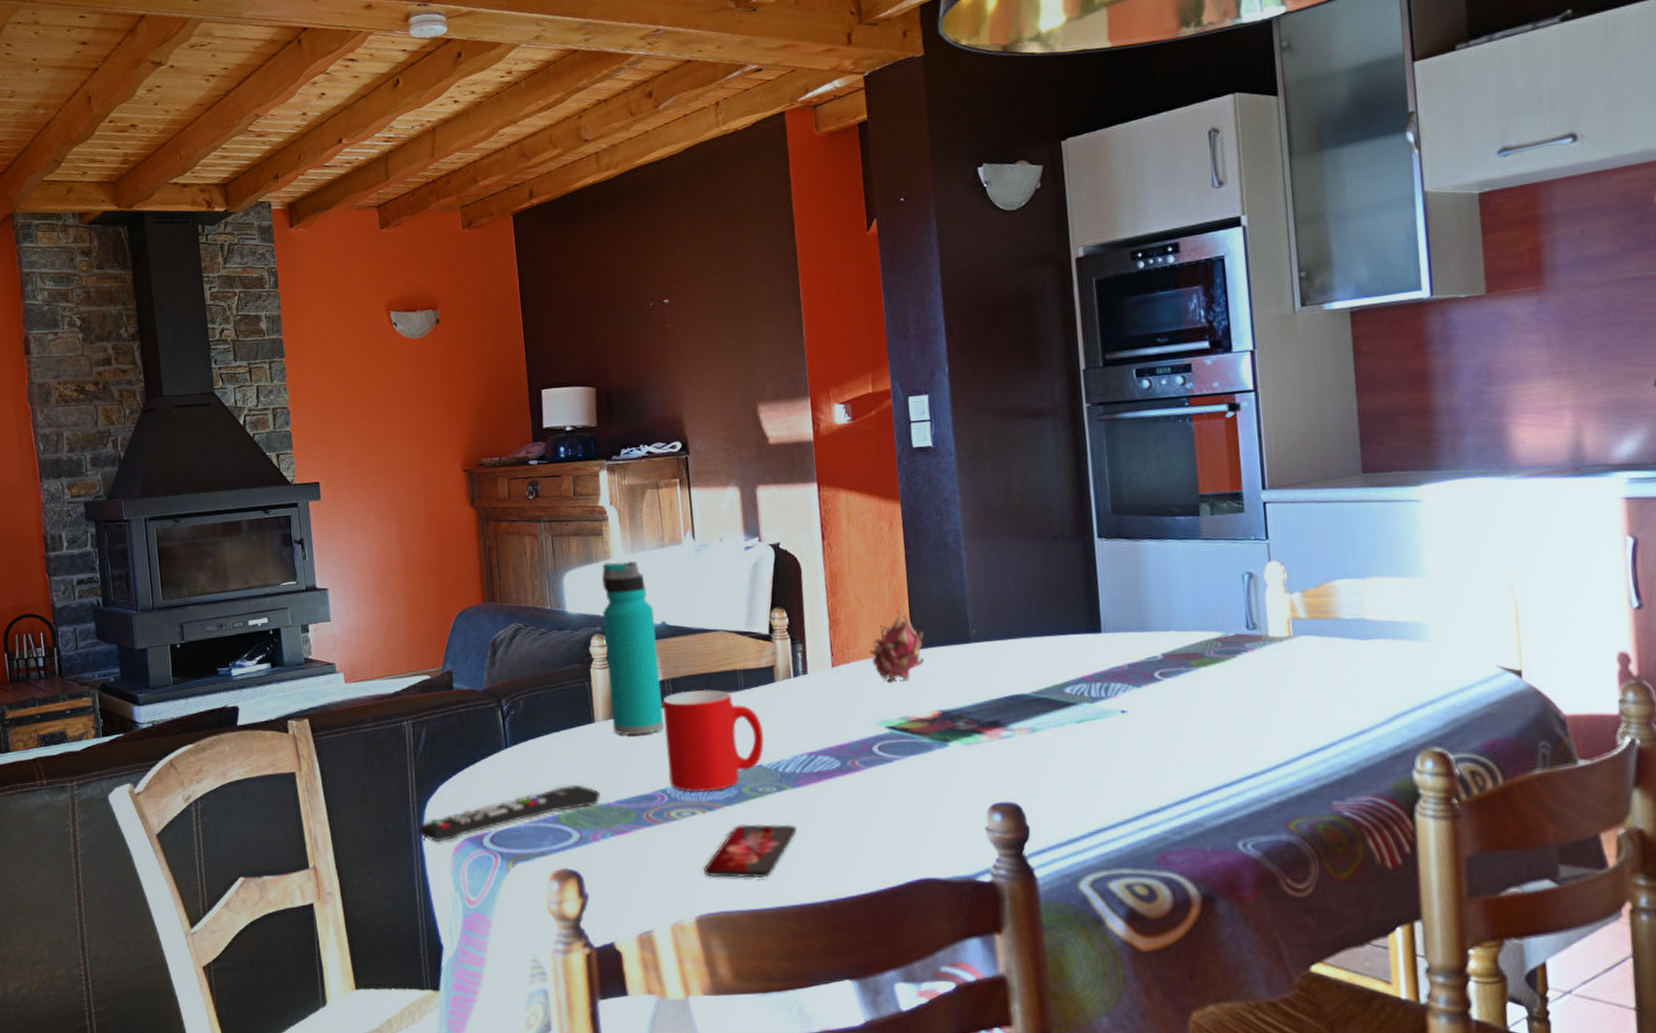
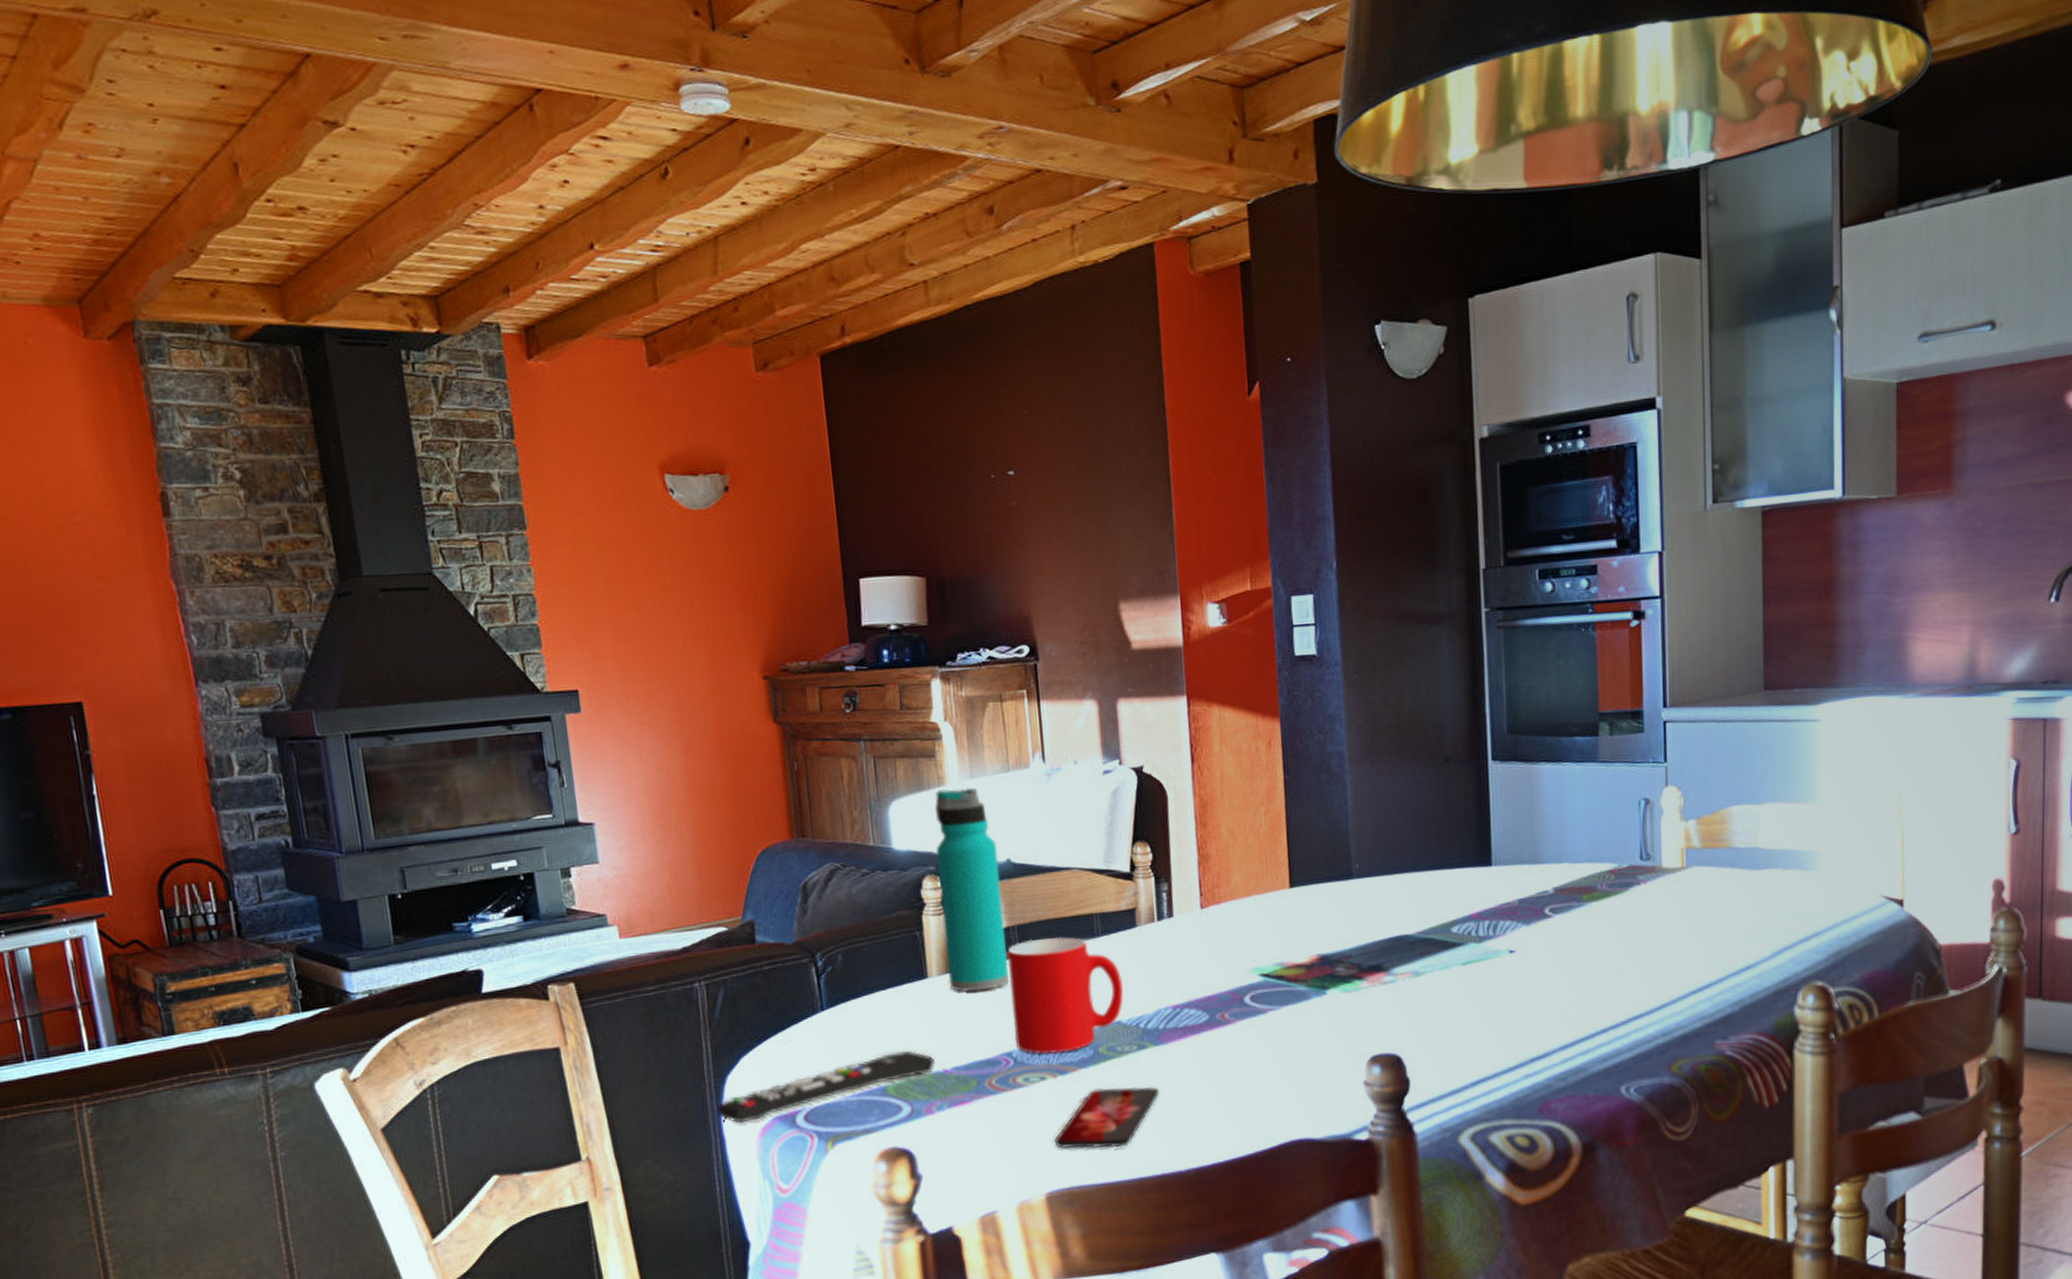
fruit: present [869,609,925,682] -> none [1242,841,1303,924]

